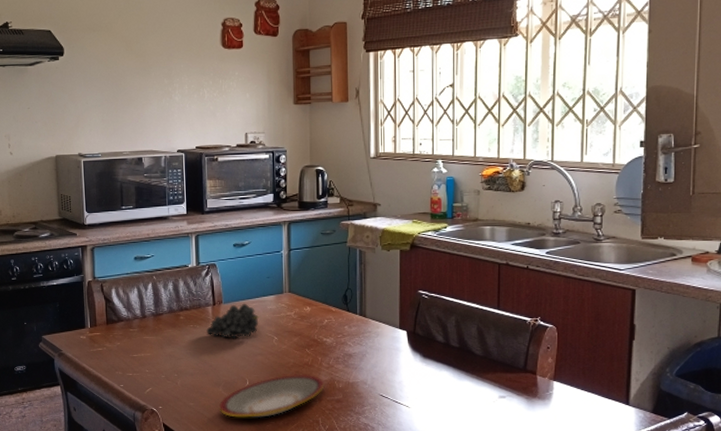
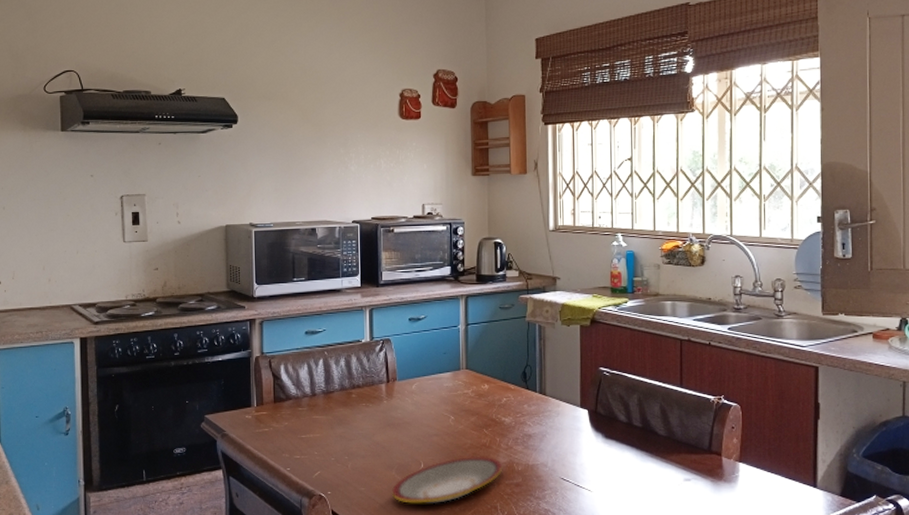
fruit: present [206,304,260,338] -> none [379,381,436,418]

